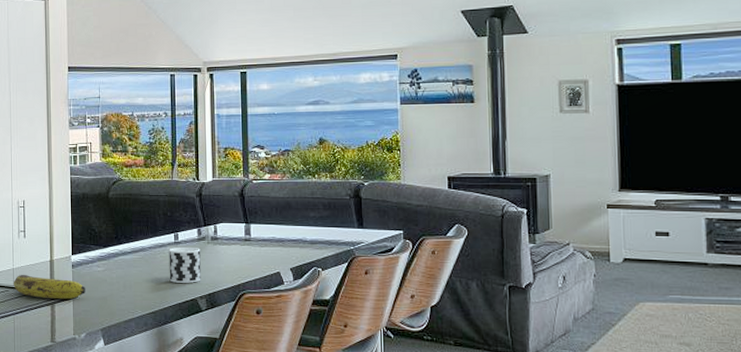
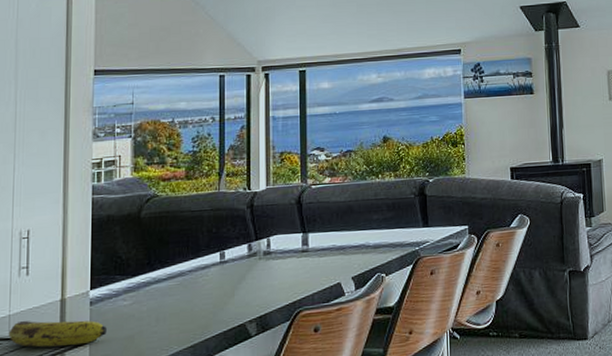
cup: present [169,246,201,284] -> none [213,265,251,309]

